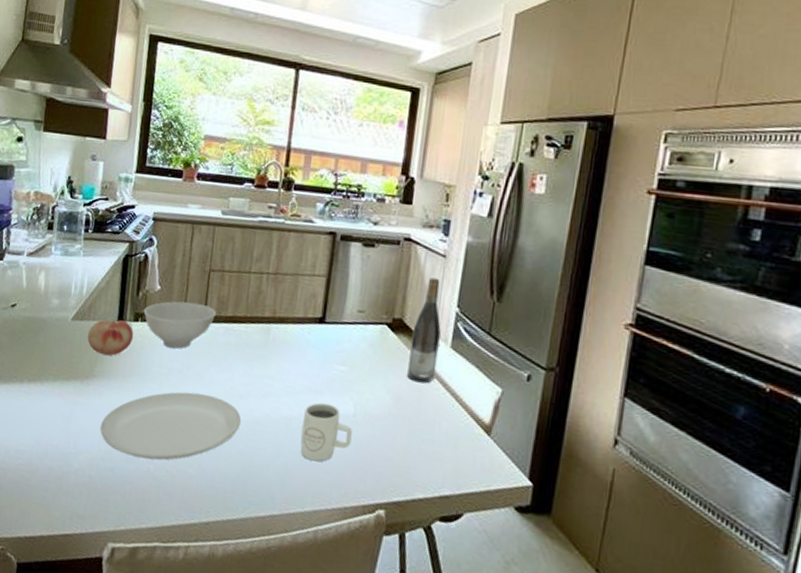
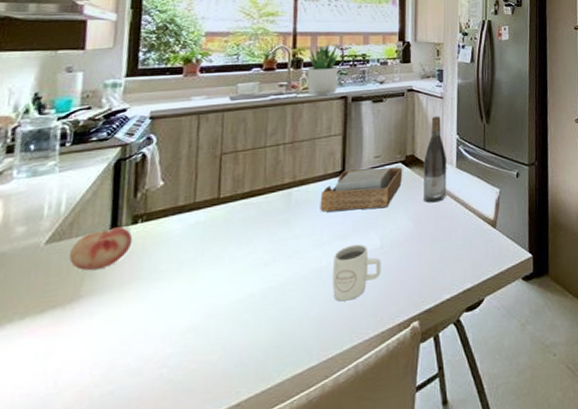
plate: present [99,392,242,460] -> none [91,273,269,370]
bowl: present [143,301,216,349] -> none [144,187,231,240]
planter: none [296,165,333,227] -> present [307,42,339,96]
napkin holder: none [296,317,388,373] -> present [320,167,403,212]

